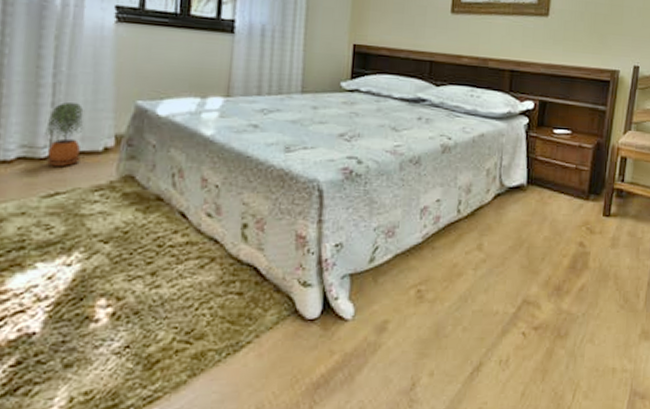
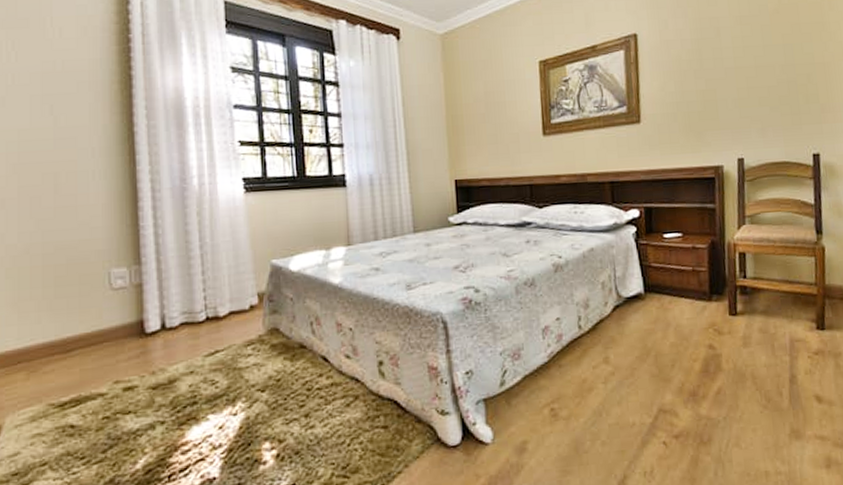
potted plant: present [44,102,84,166] -> none [200,269,232,327]

